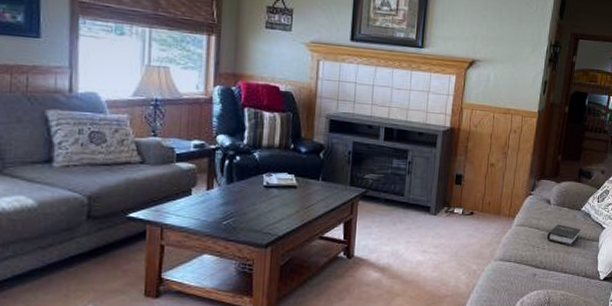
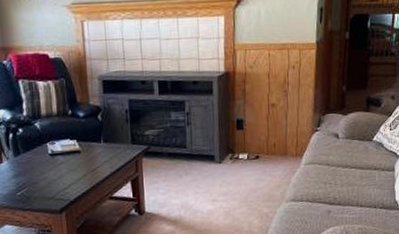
hardback book: present [547,224,580,246] -> none [339,157,374,179]

